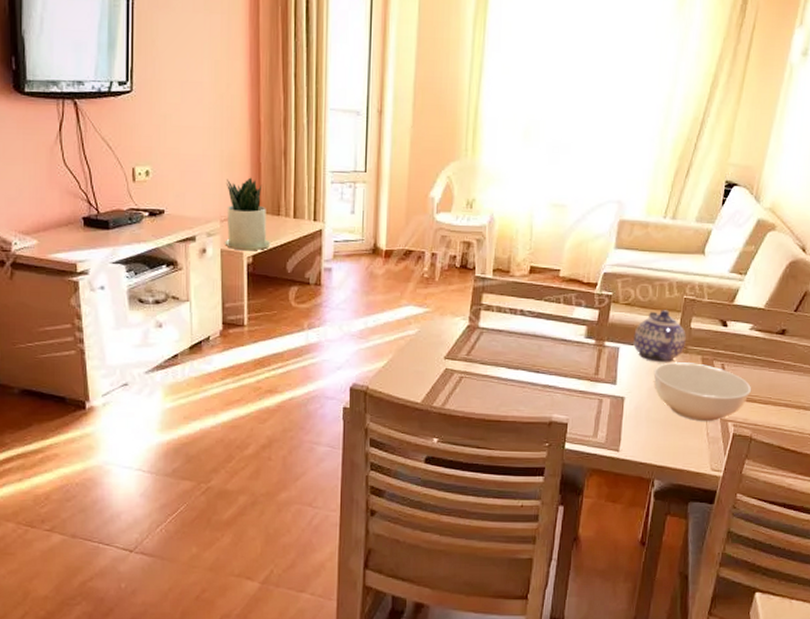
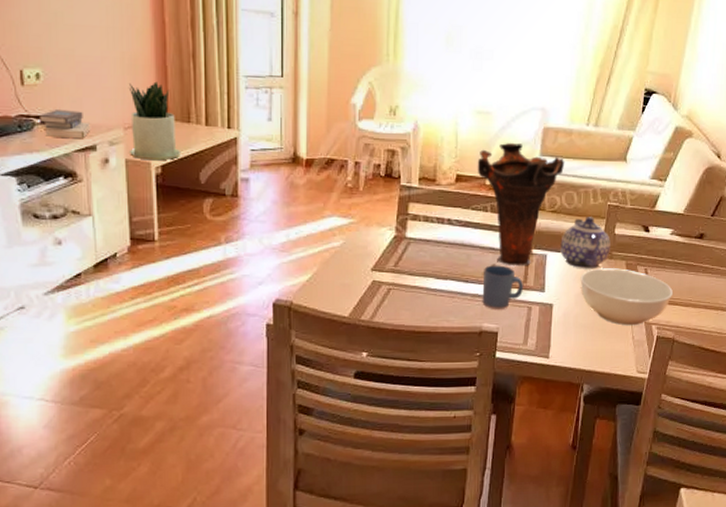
books: none [146,204,192,231] -> present [38,110,91,139]
vase: none [551,234,641,358] -> present [477,142,565,266]
mug: none [552,356,596,401] -> present [482,265,524,309]

